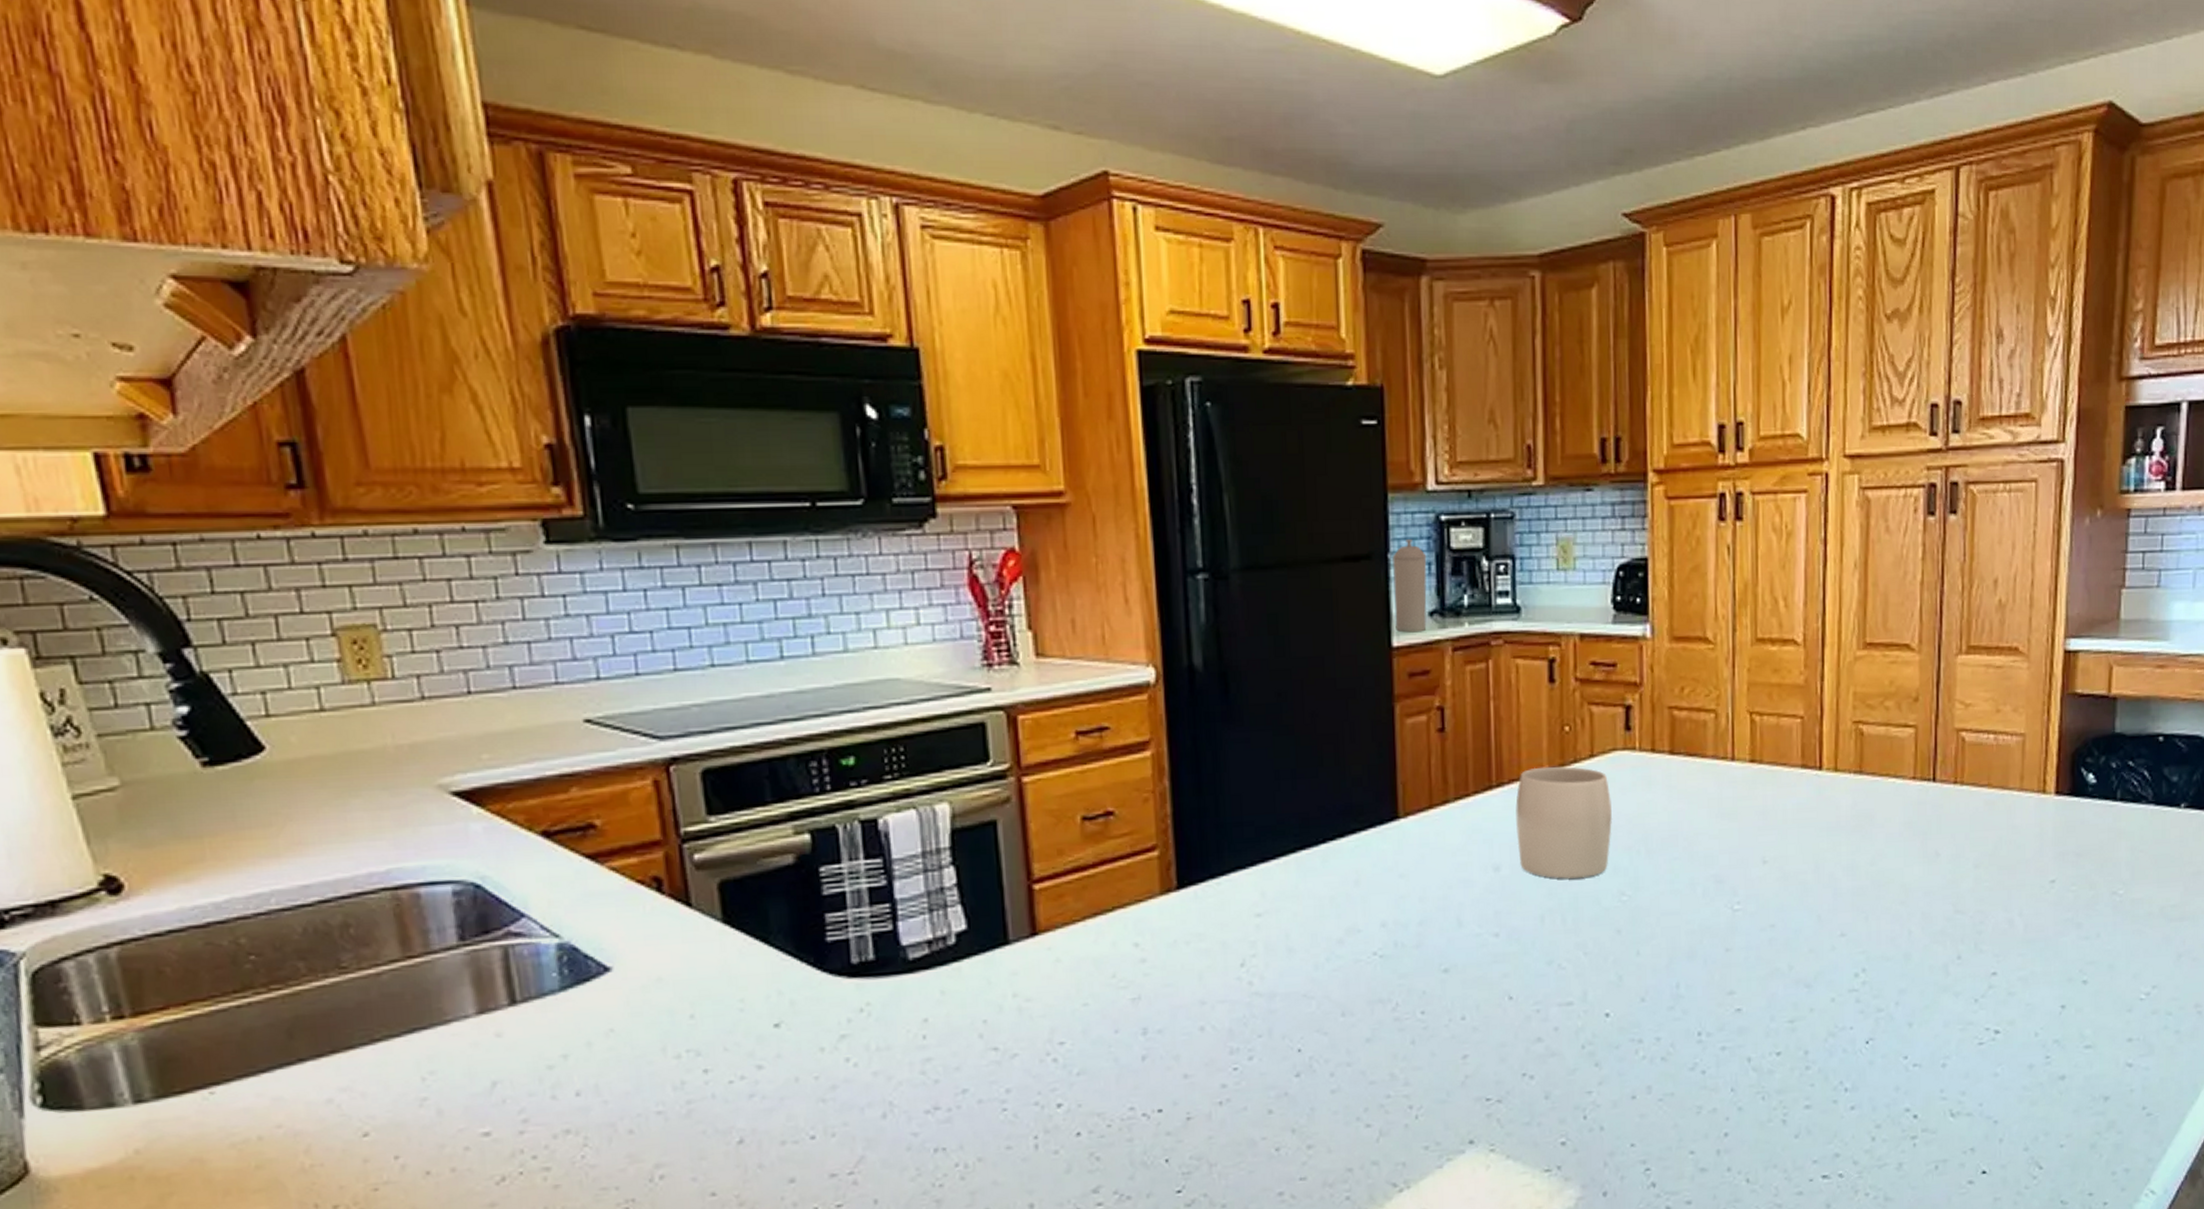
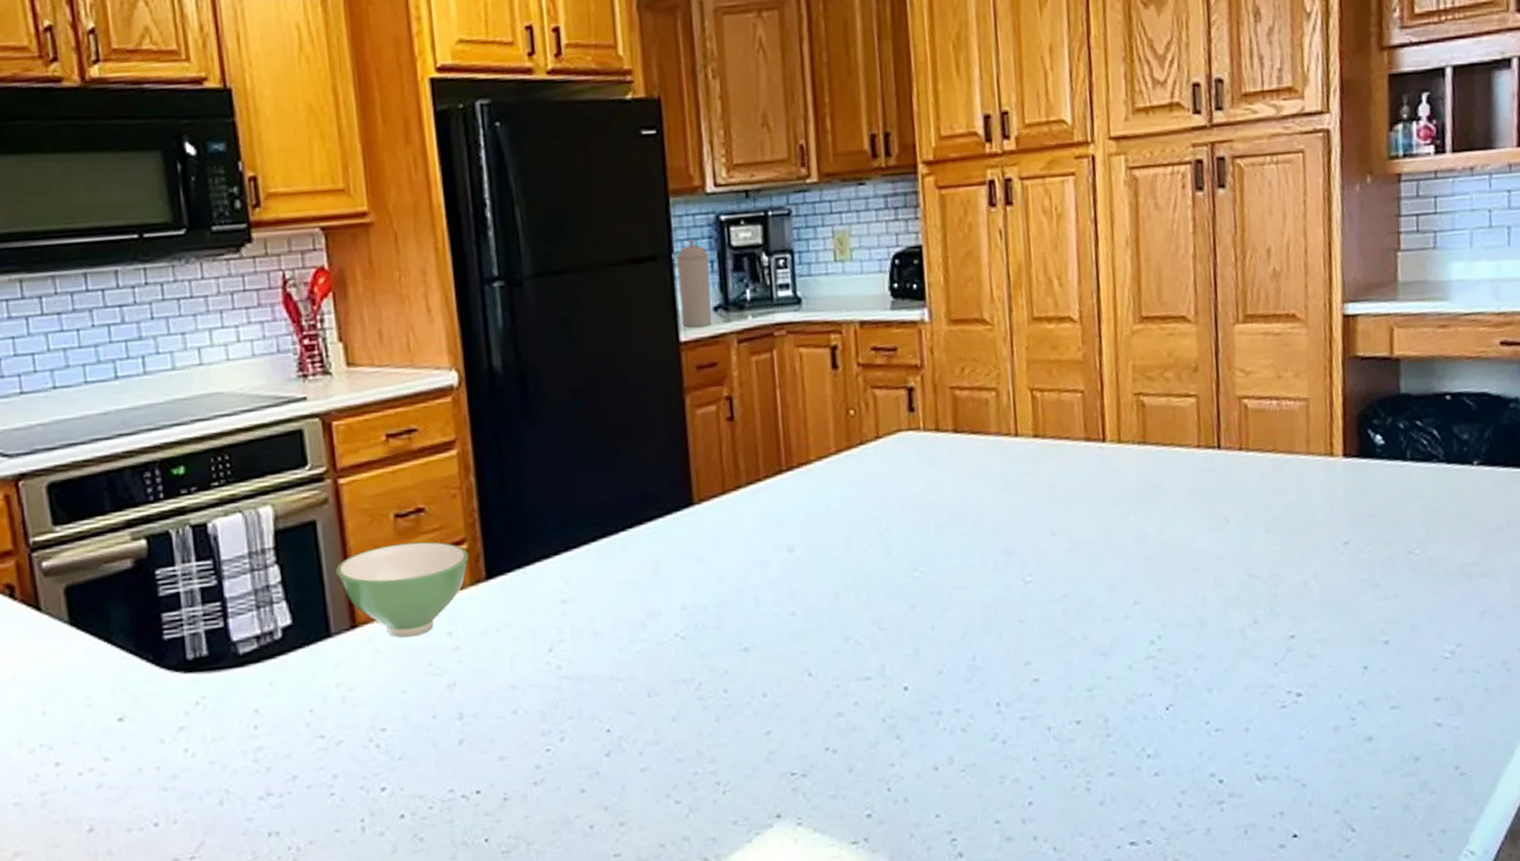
bowl: none [1016,846,1160,947] -> present [335,541,469,638]
mug: present [1515,766,1613,879] -> none [805,448,902,558]

